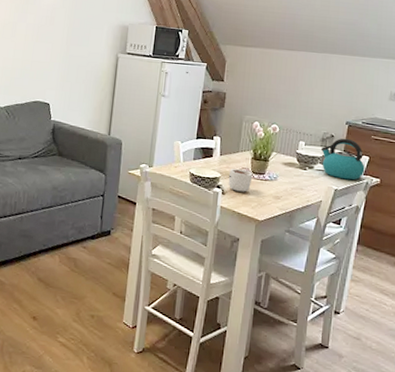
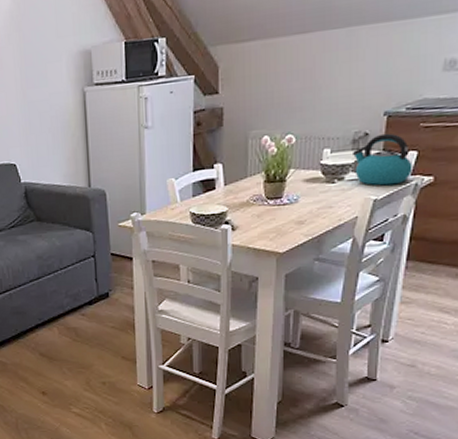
mug: present [228,168,253,192] -> none [237,196,268,224]

